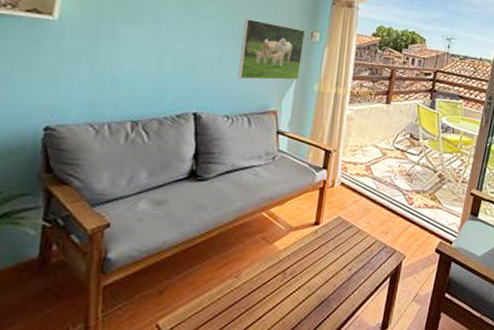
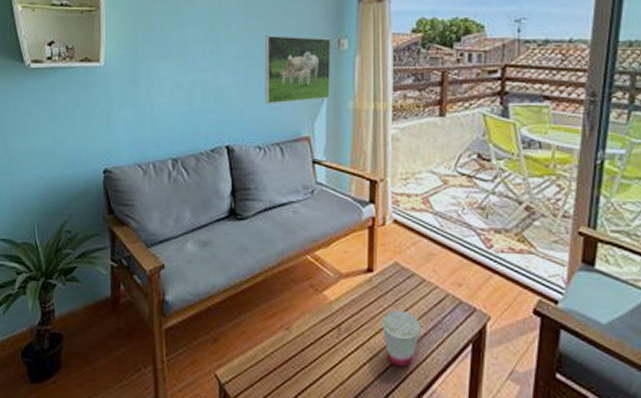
cup: none [321,255,353,300] -> present [381,310,420,367]

